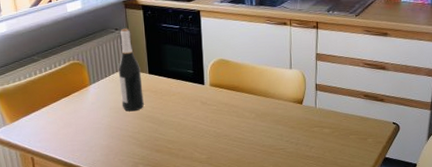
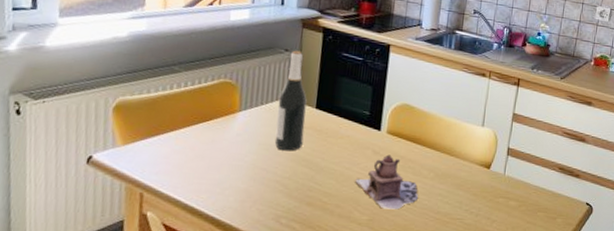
teapot: none [191,103,244,148] -> present [355,154,418,210]

